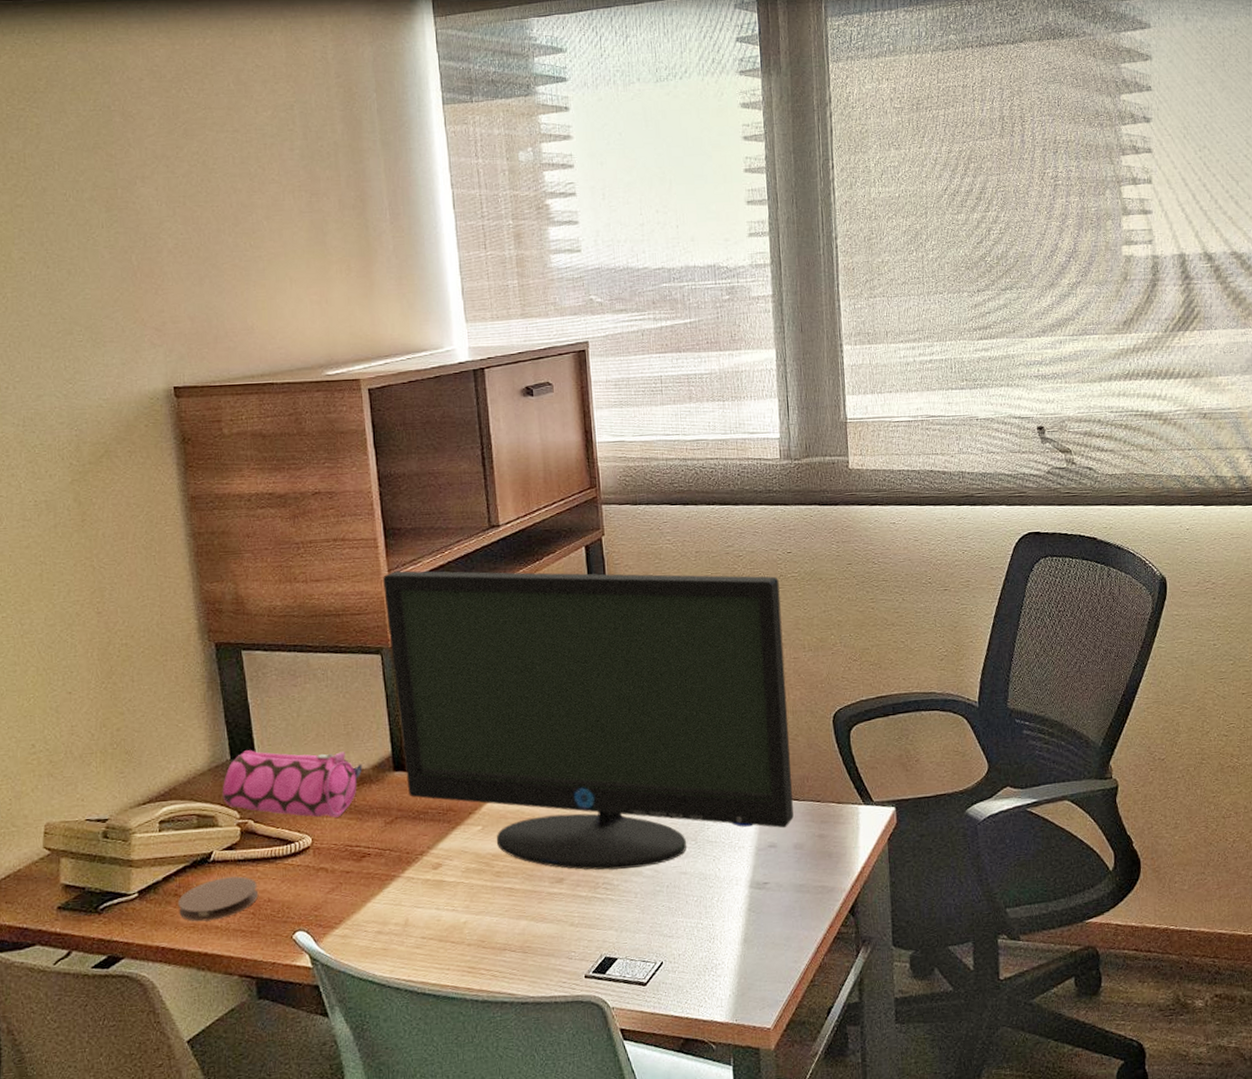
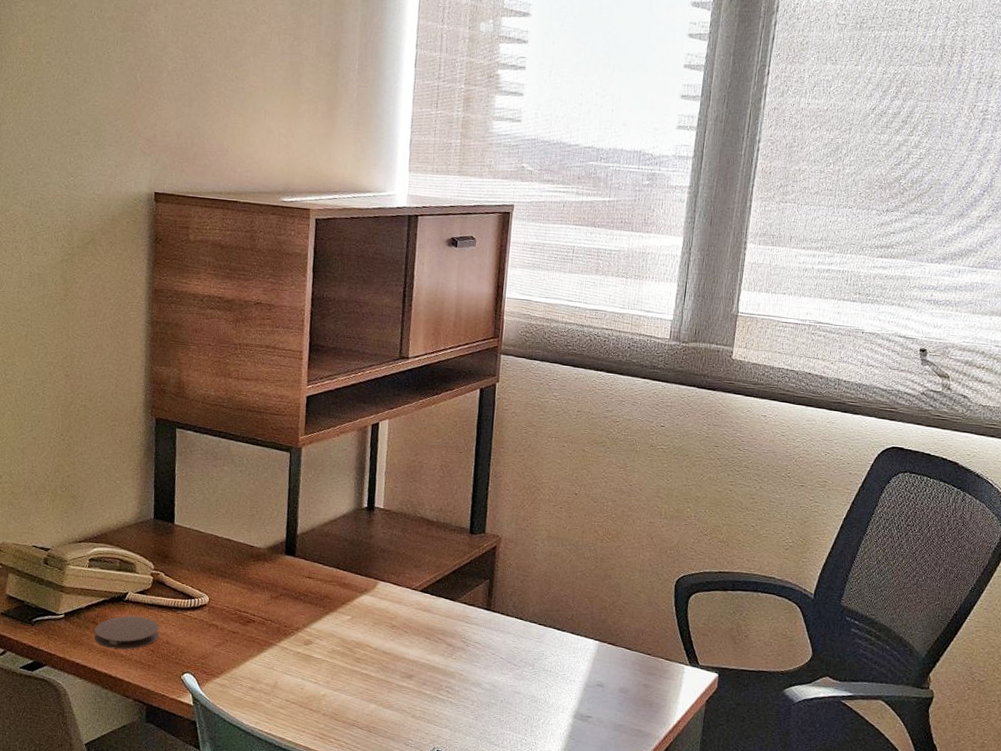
pencil case: present [222,750,363,818] -> none [142,513,260,585]
monitor: present [383,570,794,870] -> none [294,382,649,680]

